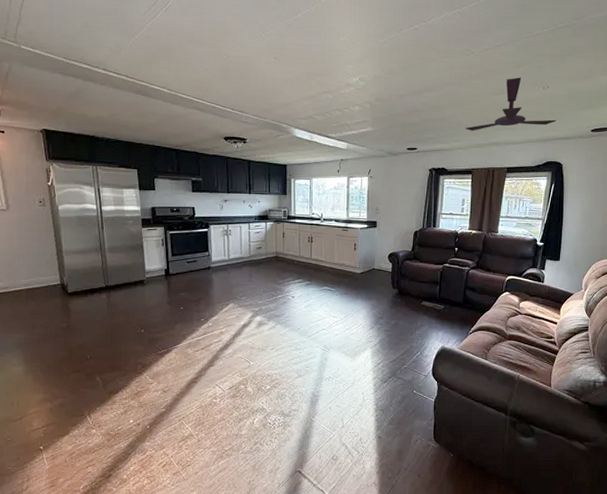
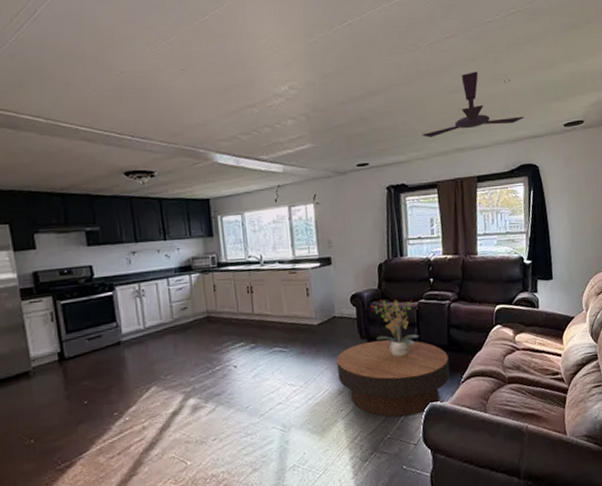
coffee table: none [371,291,462,353] -> present [337,340,450,418]
potted plant: none [404,260,440,307] -> present [370,300,419,357]

